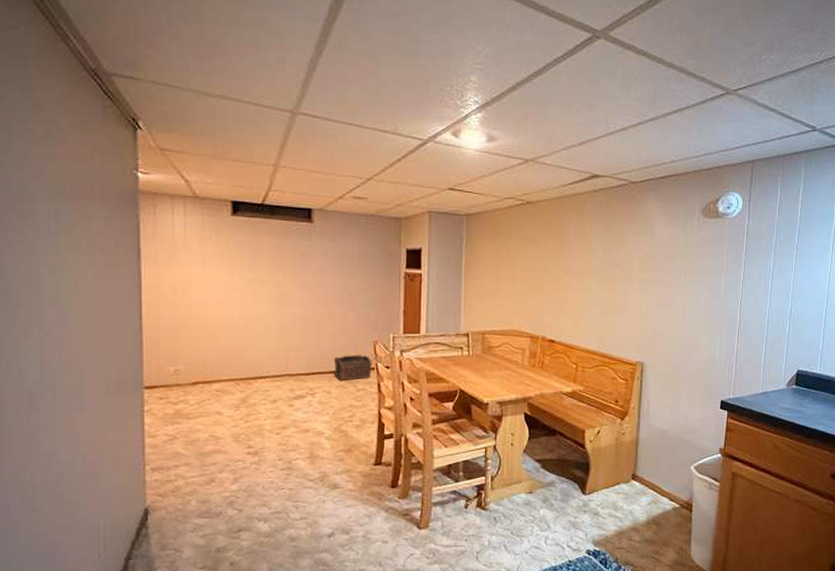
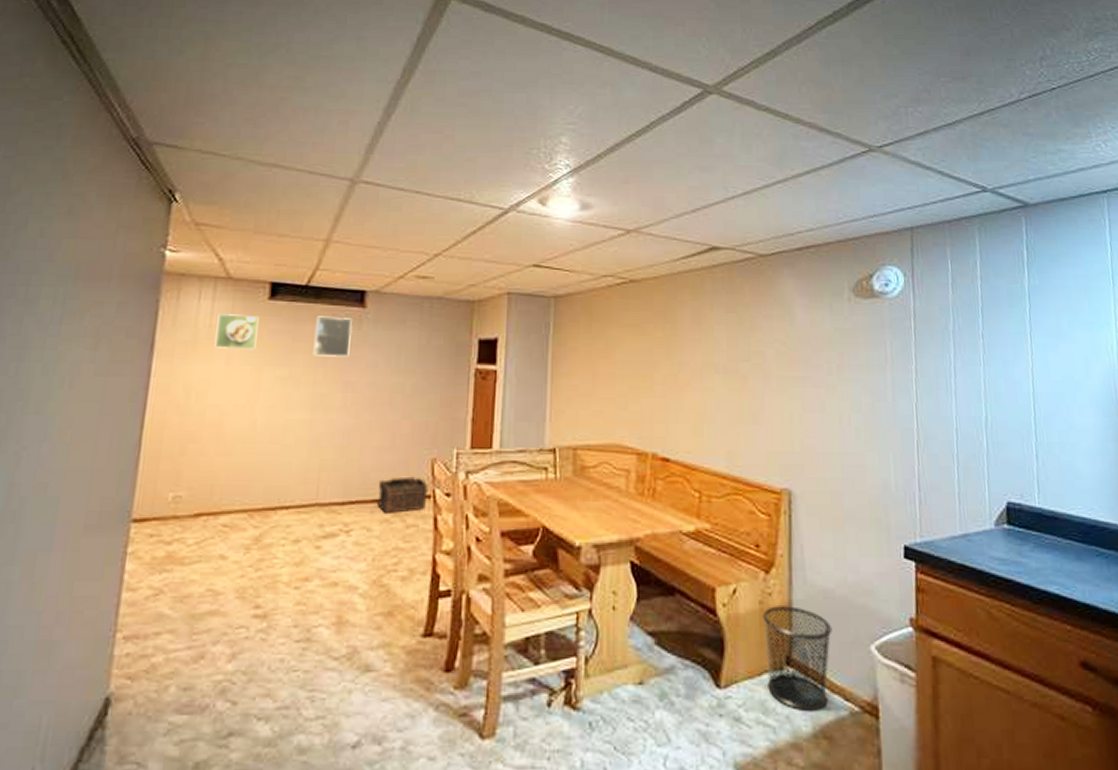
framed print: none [190,227,225,257] -> present [214,314,259,350]
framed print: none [273,229,303,263] -> present [313,316,352,357]
trash can: none [617,441,666,508] -> present [762,606,833,711]

